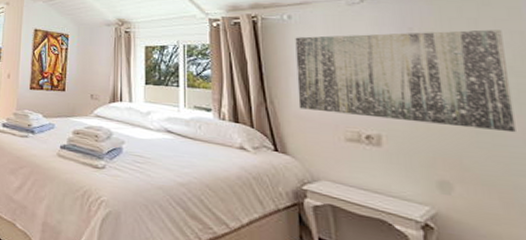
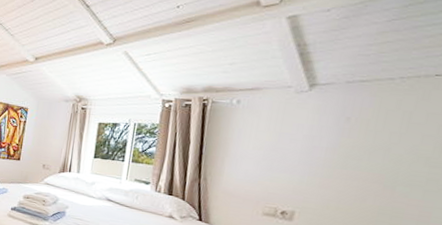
wall art: present [295,29,516,133] -> none [228,121,432,215]

